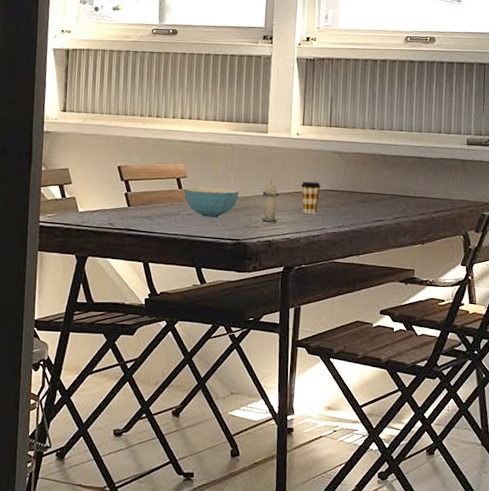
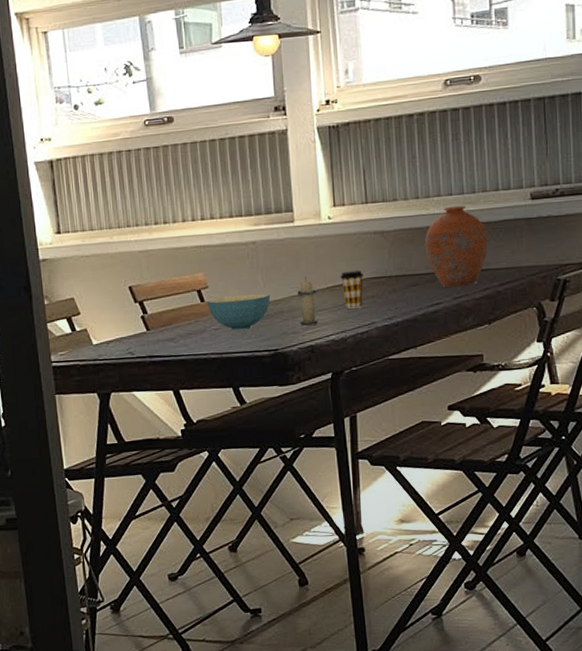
vase: none [375,140,429,209] -> present [425,205,488,287]

